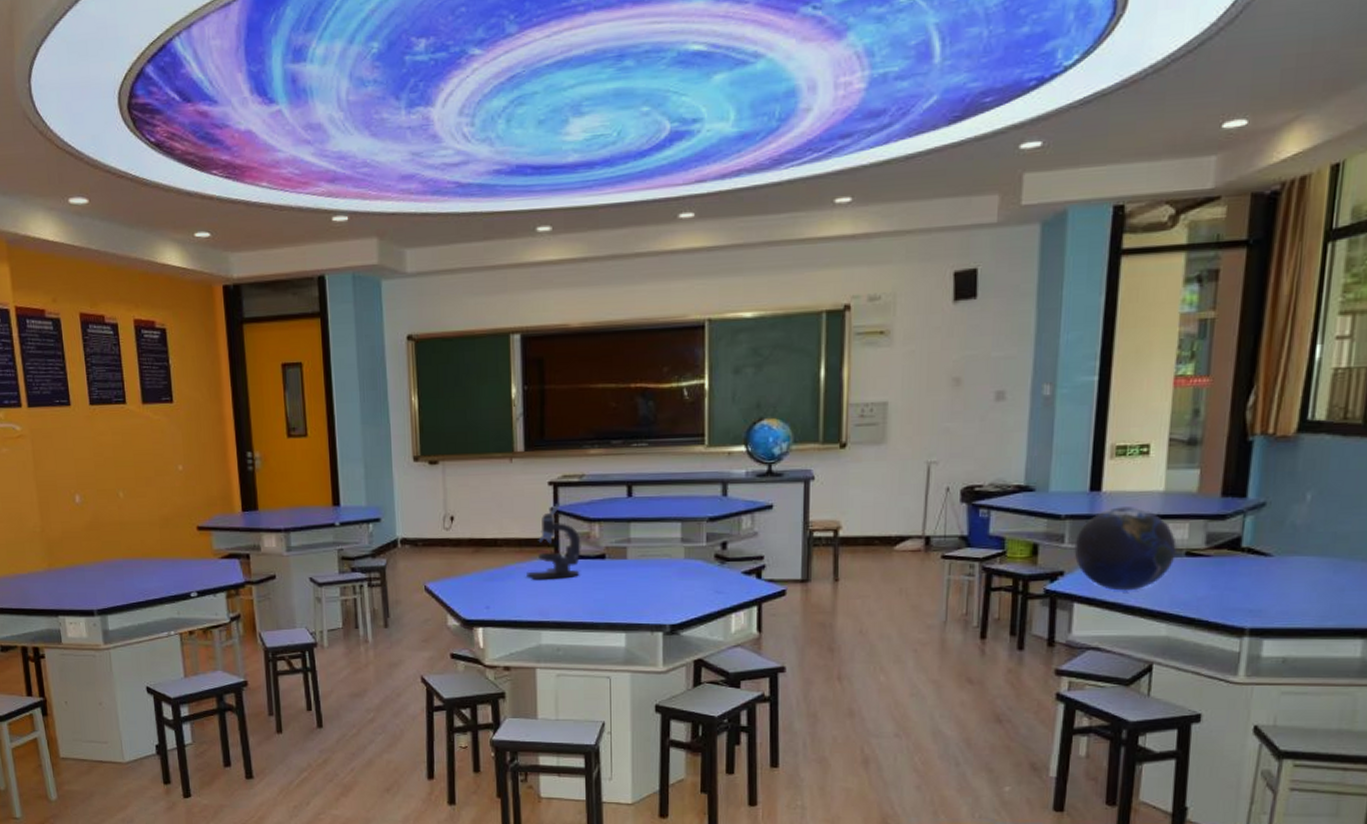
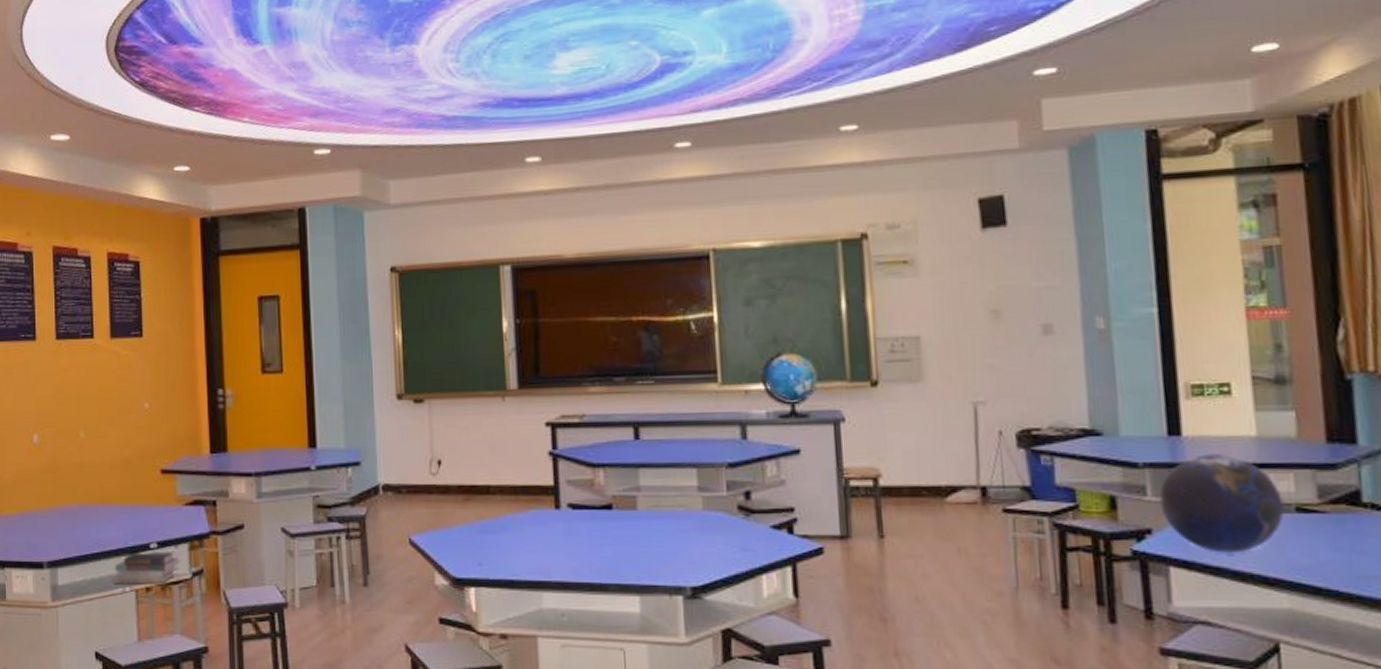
books: none [158,600,218,629] -> present [113,552,179,584]
microscope: present [526,503,581,581] -> none [523,446,585,534]

